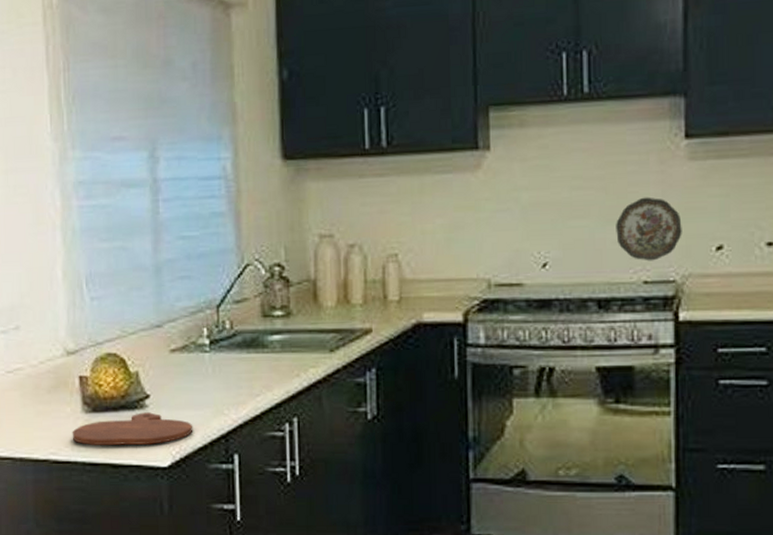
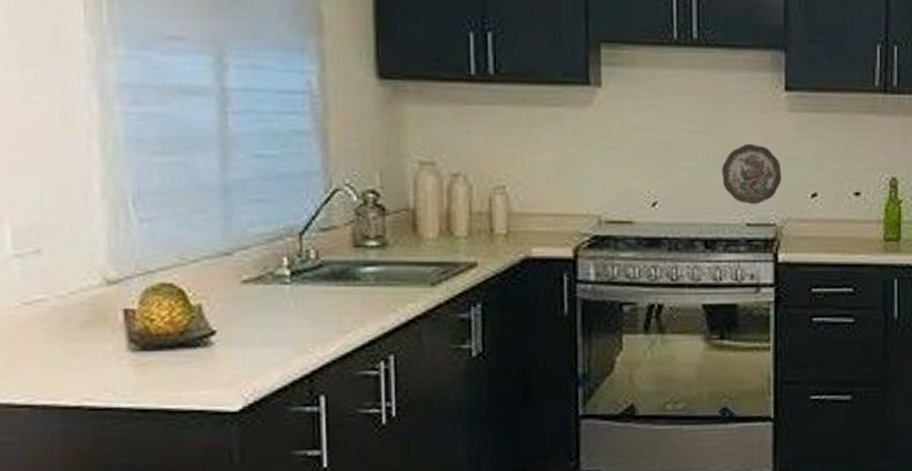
cutting board: present [72,412,193,445] -> none [114,350,271,389]

